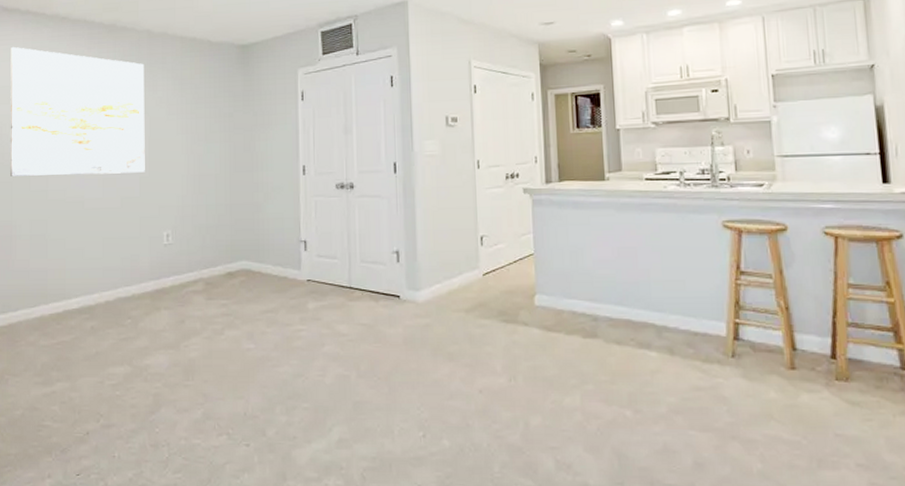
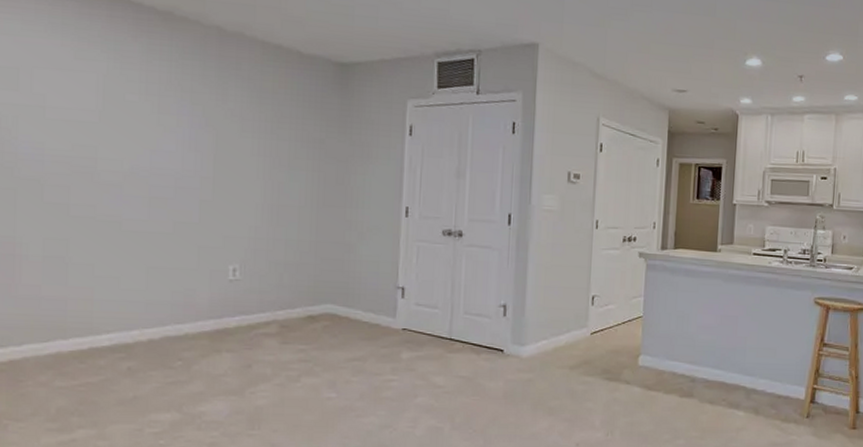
wall art: present [10,46,145,176] -> none [13,17,212,195]

